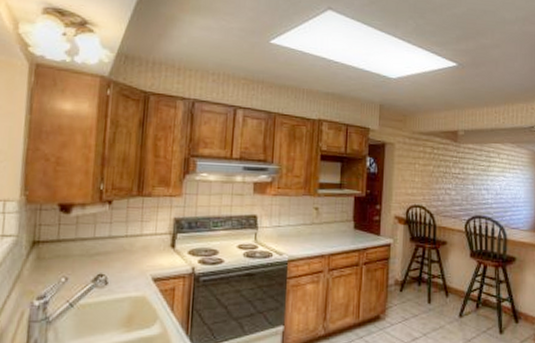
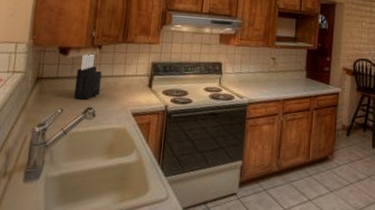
knife block: none [80,209,114,265] -> present [74,52,102,100]

